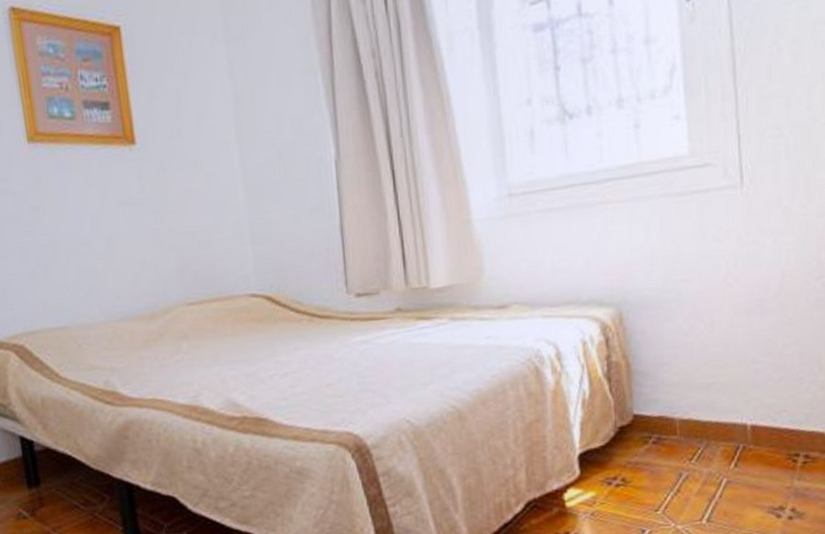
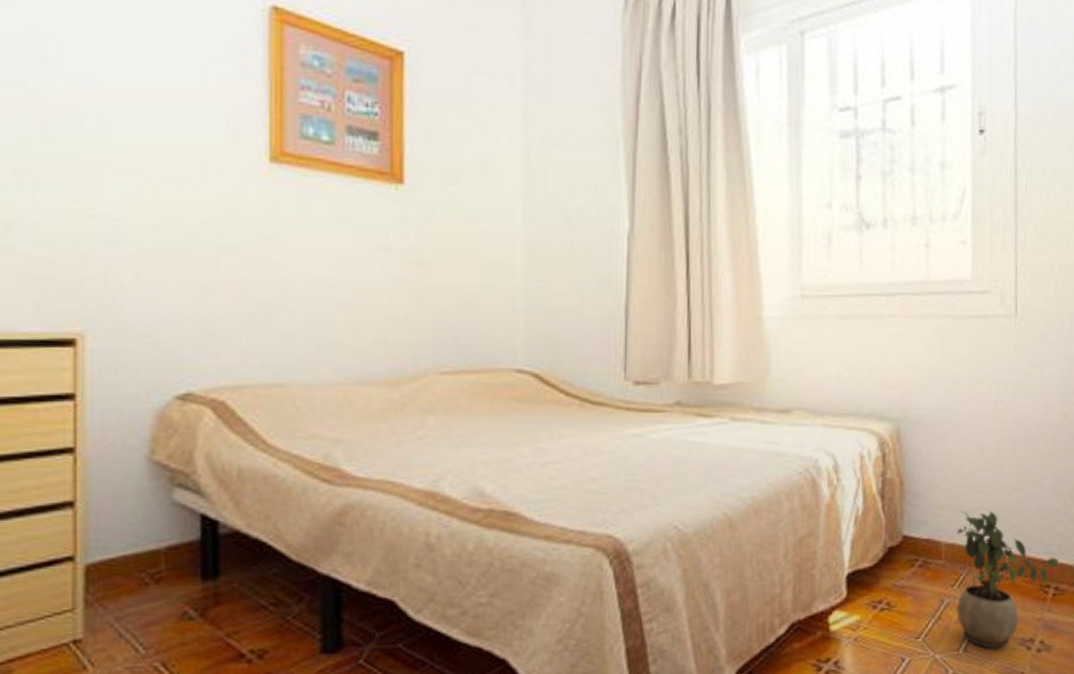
potted plant: none [691,384,808,518] -> present [956,511,1059,648]

